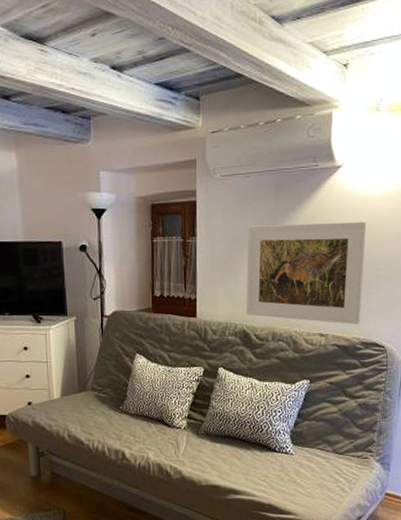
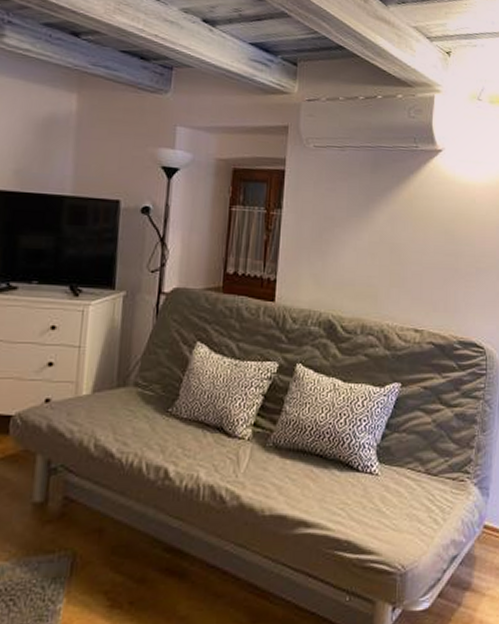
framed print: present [246,221,367,325] -> none [333,202,467,322]

